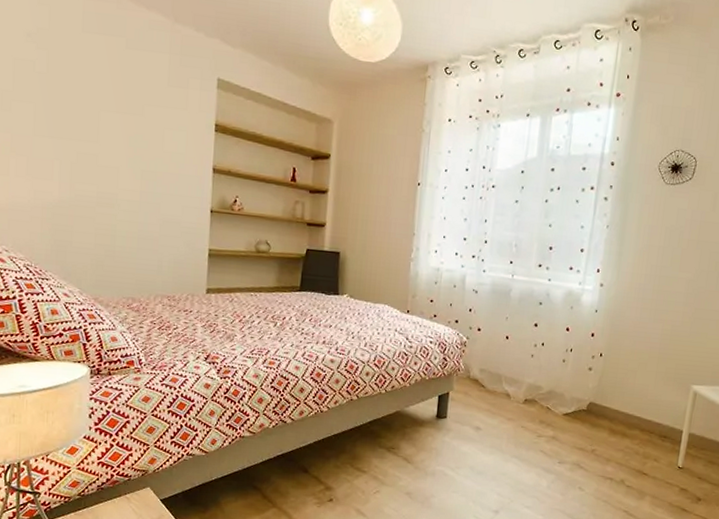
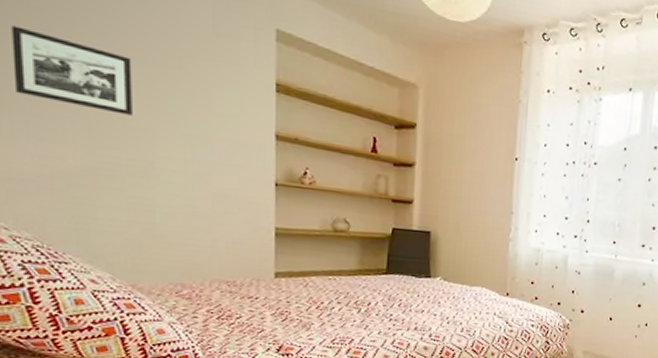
picture frame: none [21,87,106,156] -> present [11,25,132,116]

